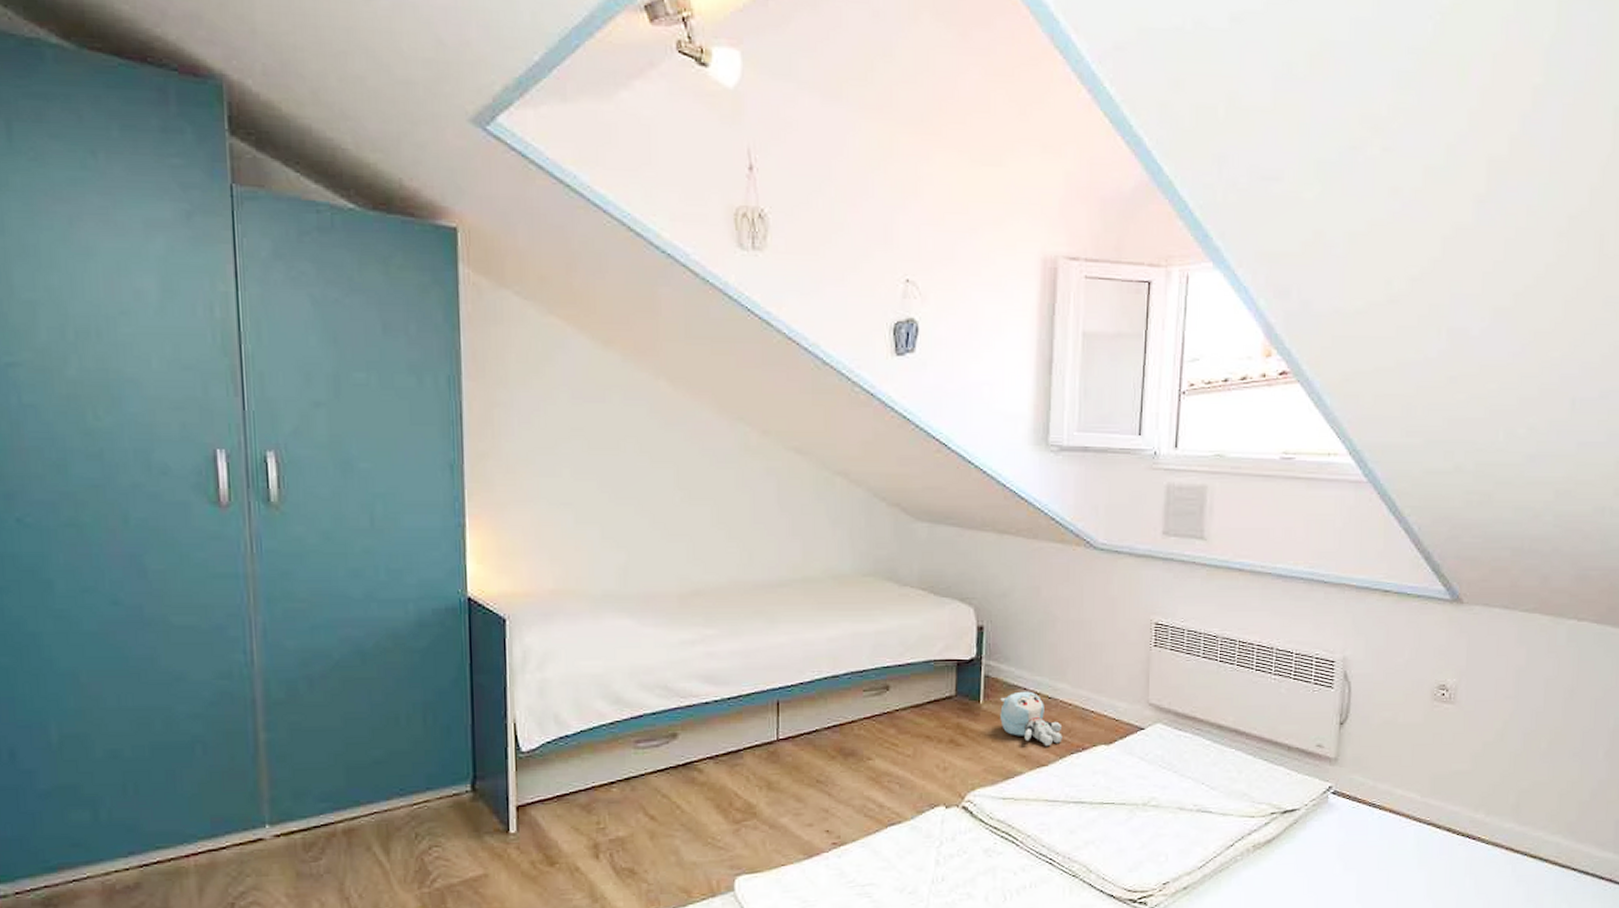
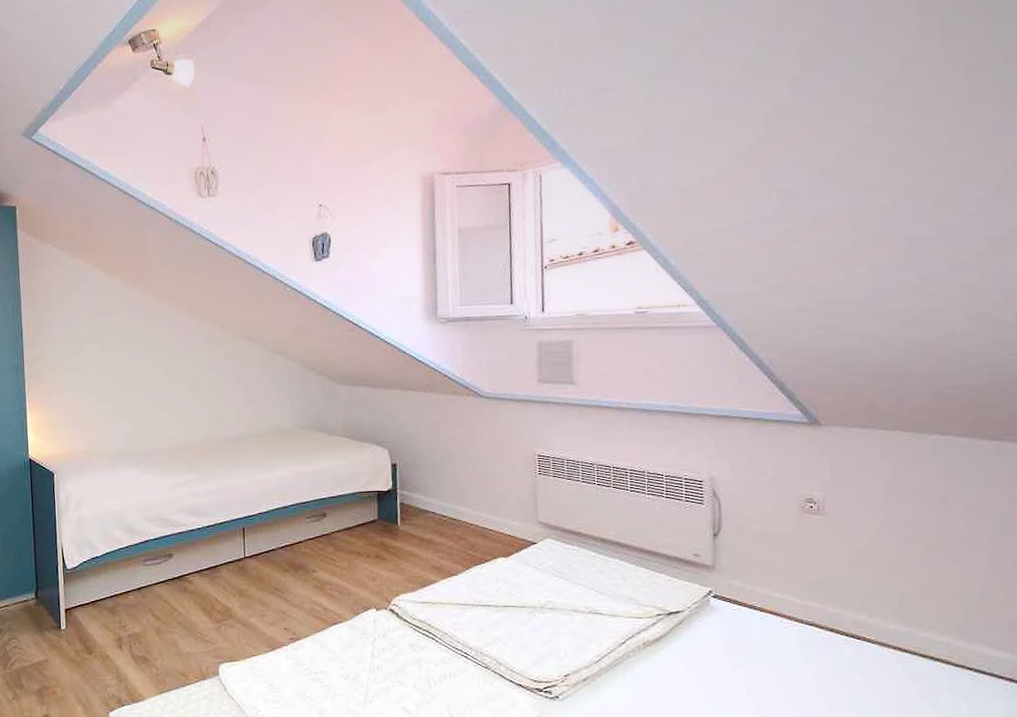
plush toy: present [1000,691,1063,747] -> none [414,514,468,560]

